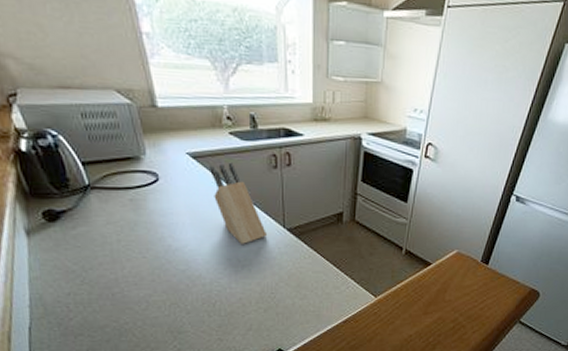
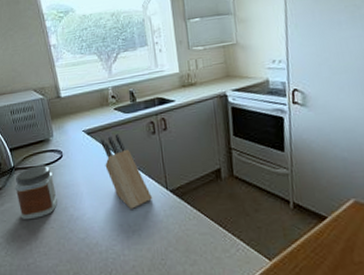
jar: none [92,187,152,248] -> present [15,165,58,220]

